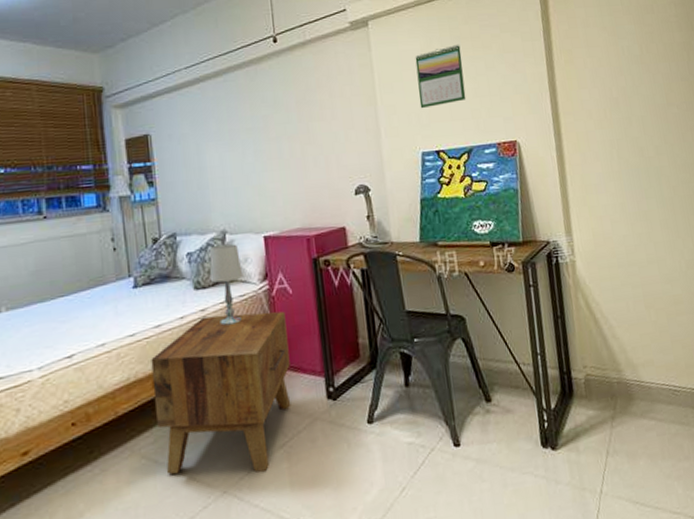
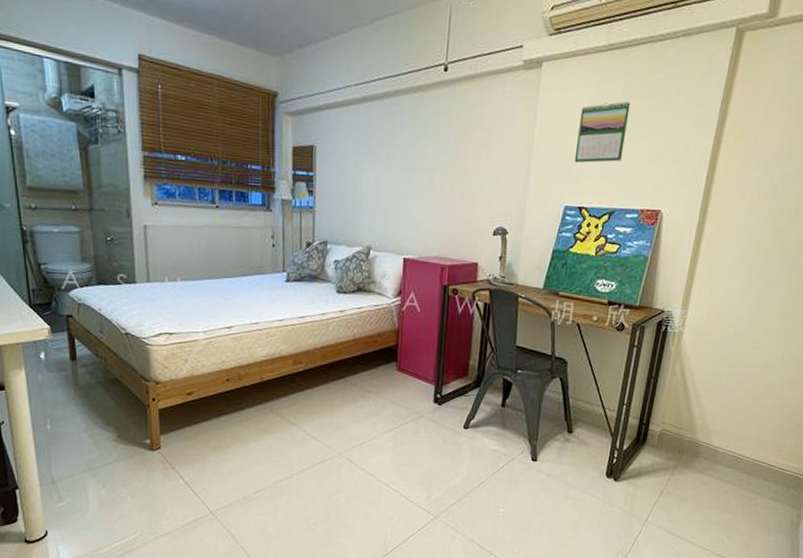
side table: present [151,311,291,475] -> none [292,317,411,447]
table lamp: present [209,244,243,326] -> none [351,258,381,328]

